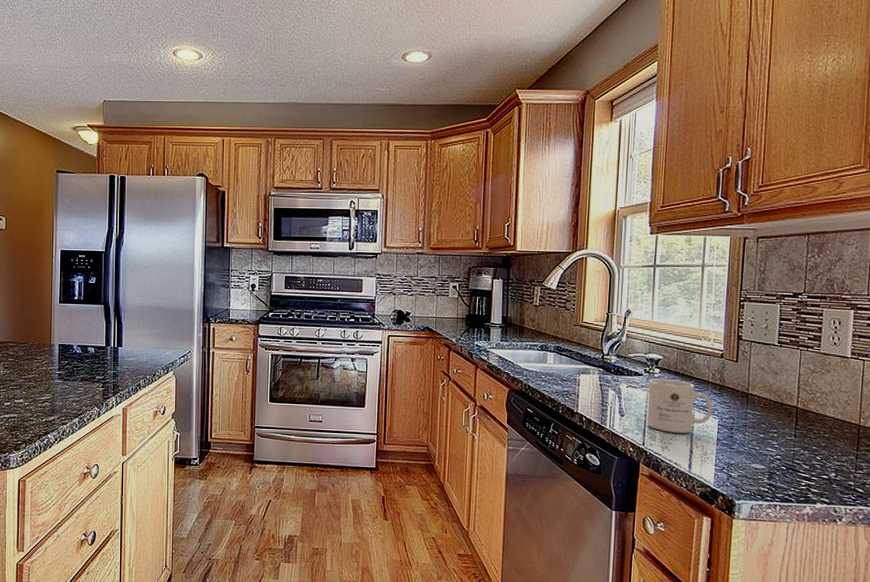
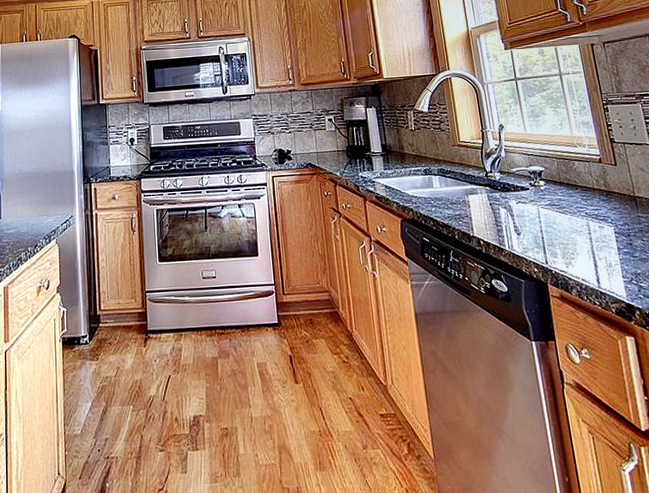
mug: present [646,379,713,433] -> none [536,190,607,247]

